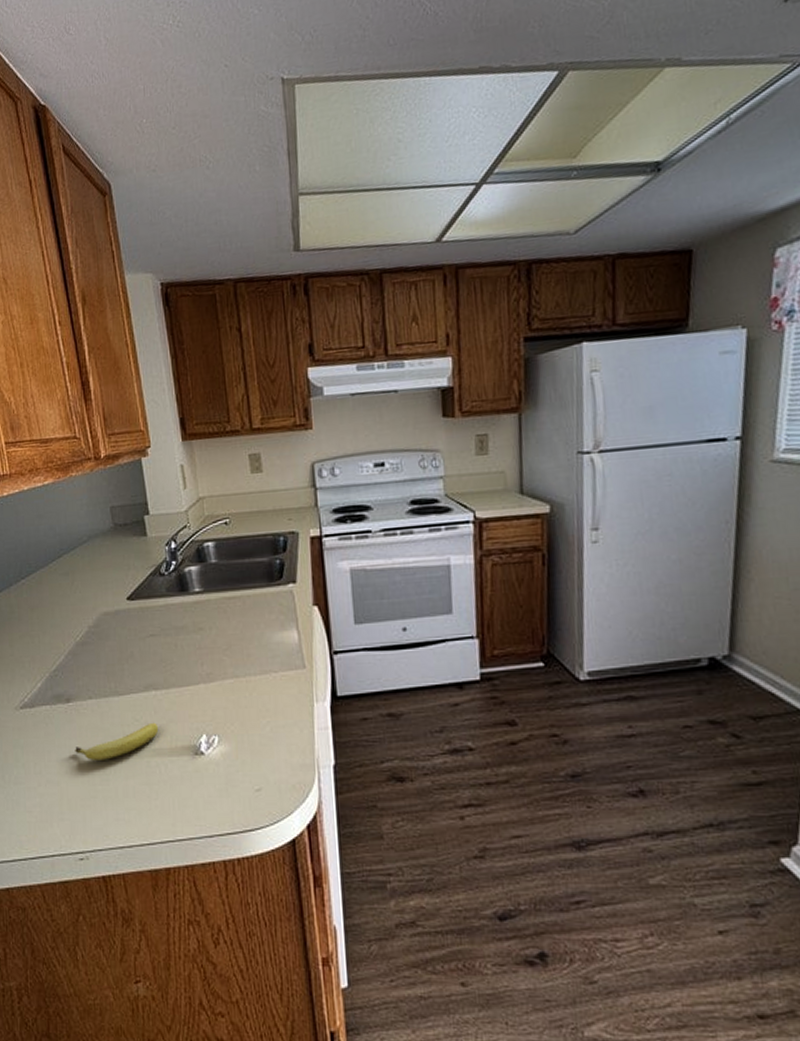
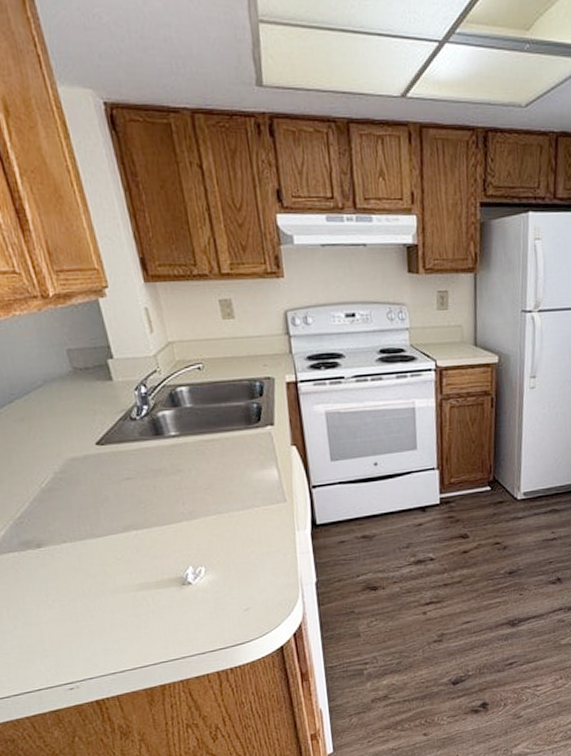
fruit: present [75,722,159,760] -> none [52,559,143,600]

